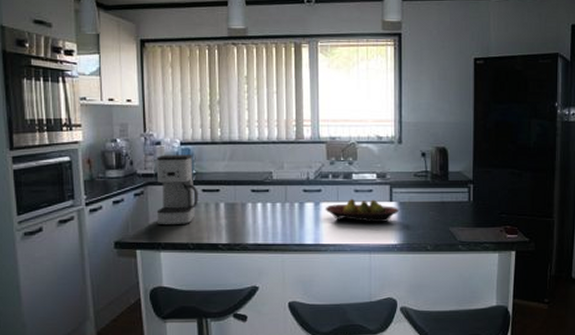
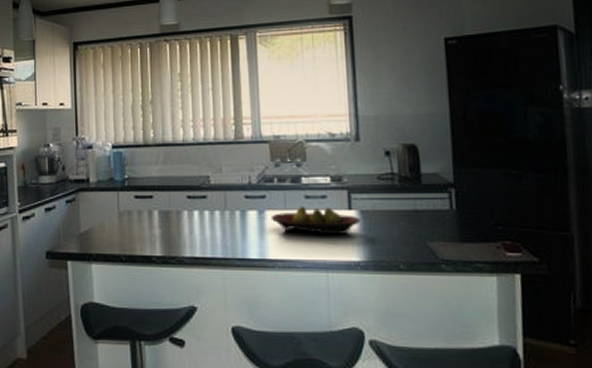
coffee maker: present [156,154,198,226] -> none [88,158,131,235]

